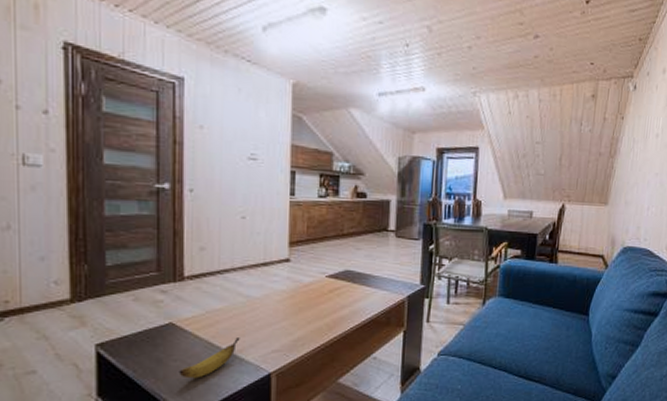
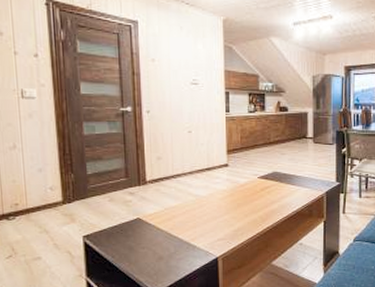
banana: present [179,338,240,379] -> none [146,229,192,262]

